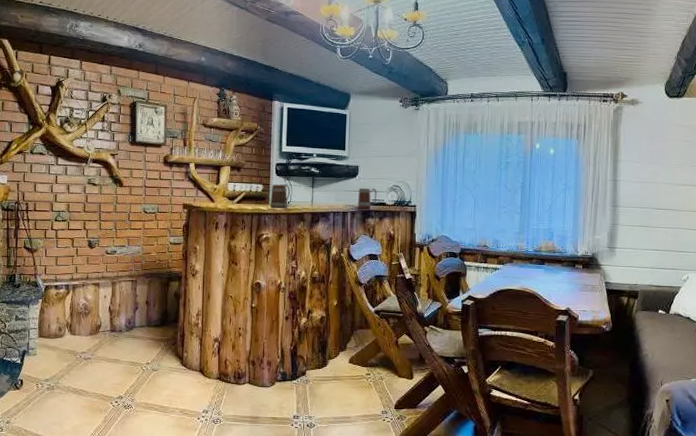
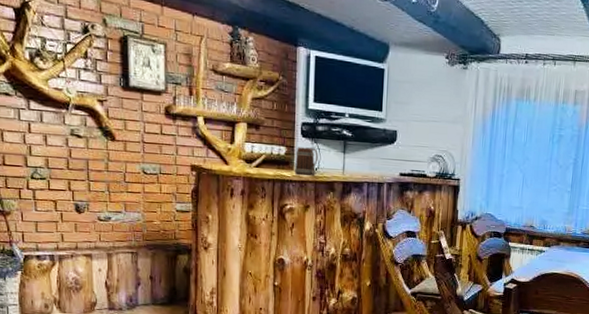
beer mug: present [357,188,377,211] -> none [394,156,417,182]

